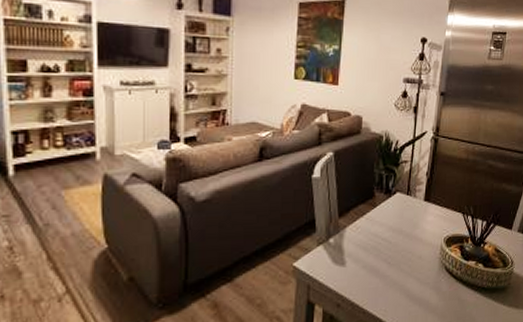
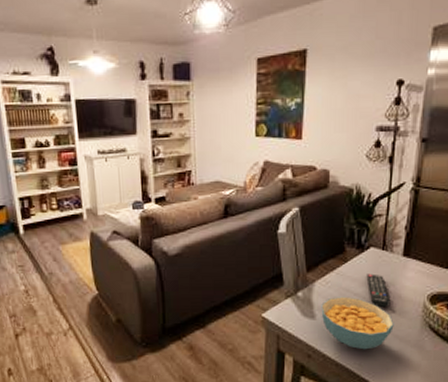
cereal bowl: none [351,242,416,295] -> present [321,296,394,350]
remote control: none [393,218,413,252] -> present [366,274,391,308]

